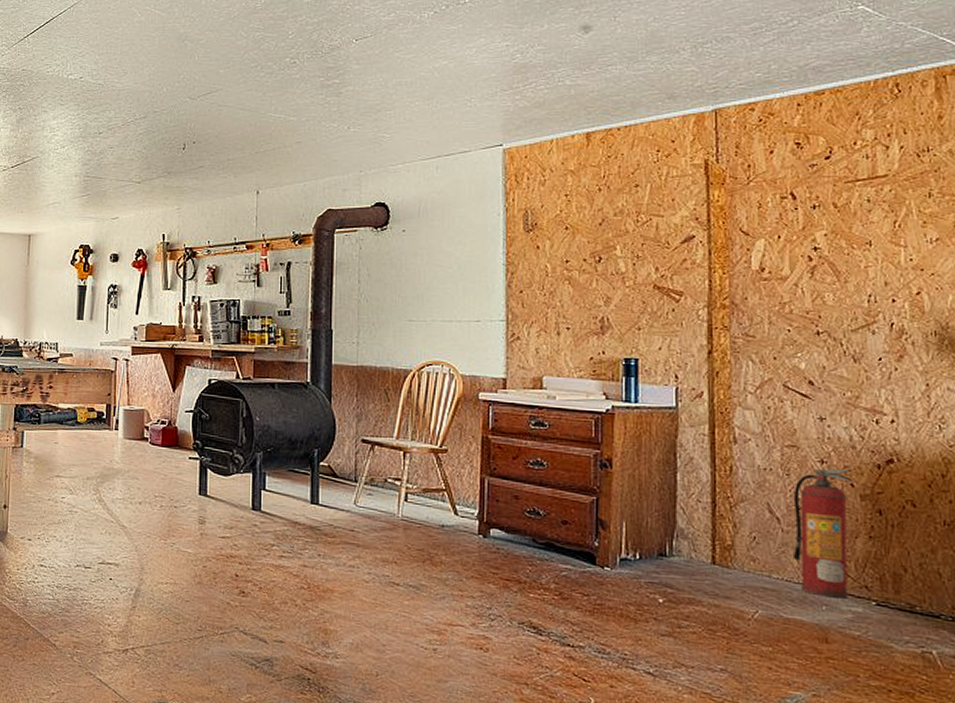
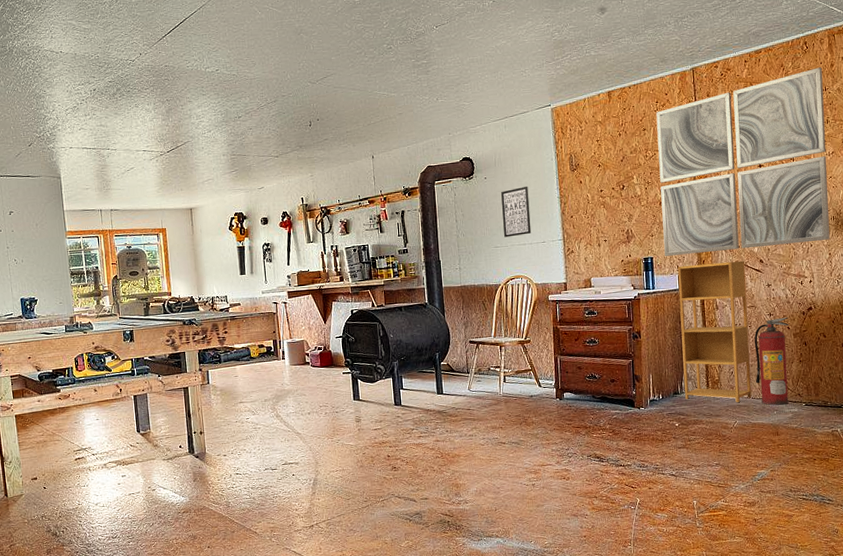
wall art: none [423,245,462,310] -> present [501,186,532,238]
wall art: none [656,119,929,365] -> present [656,67,830,256]
shelving unit: none [675,375,786,583] -> present [677,260,752,402]

